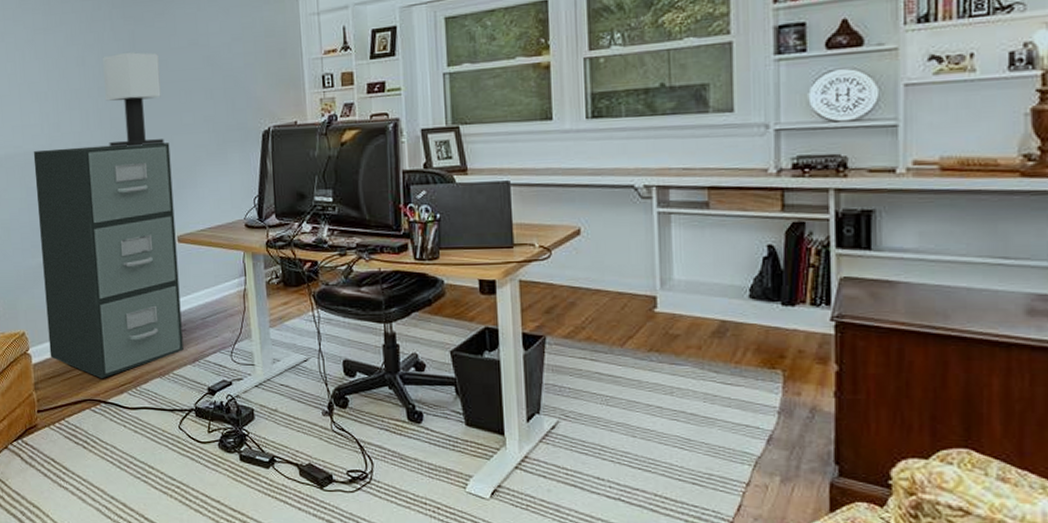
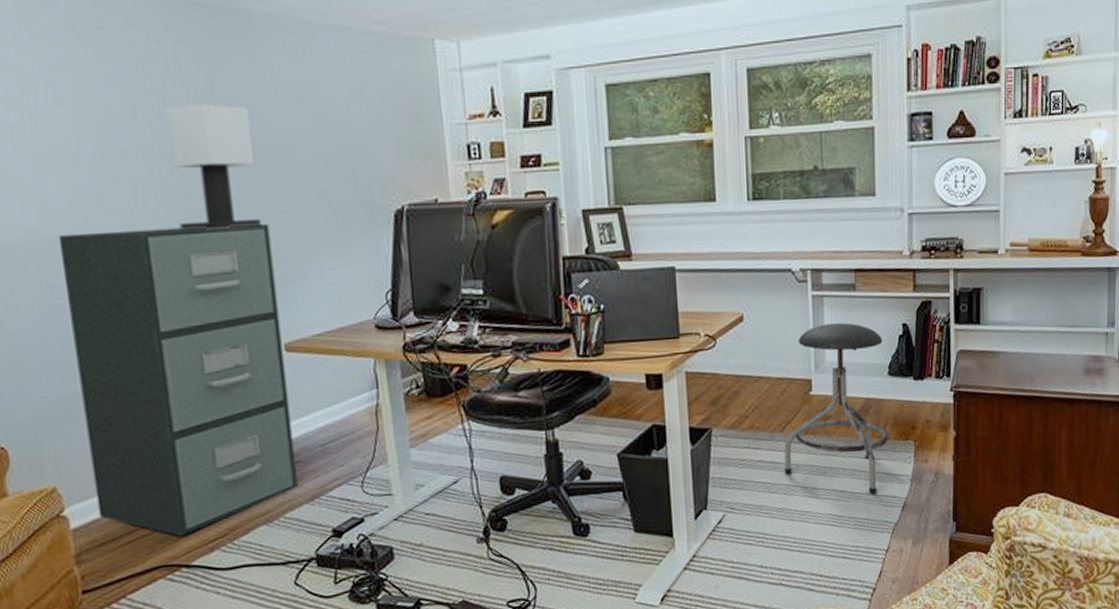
stool: none [624,241,751,421] -> present [784,322,890,494]

